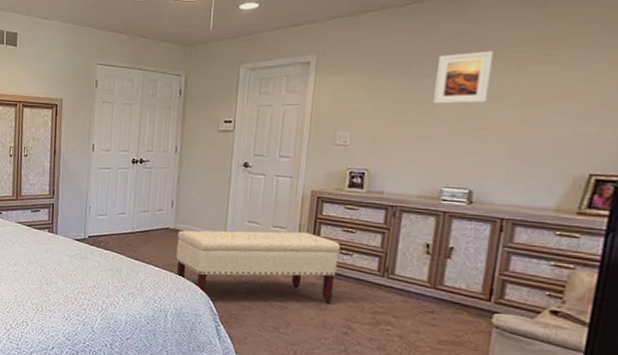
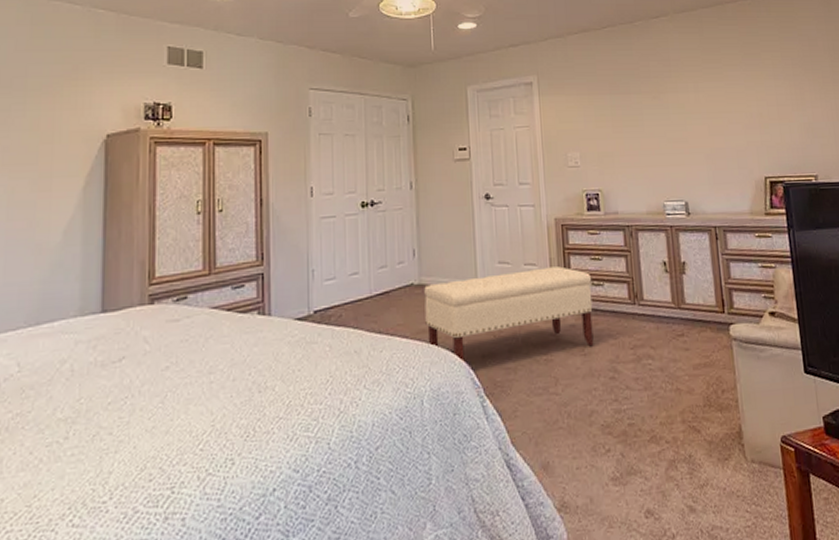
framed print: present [433,51,494,104] -> none [637,70,681,120]

